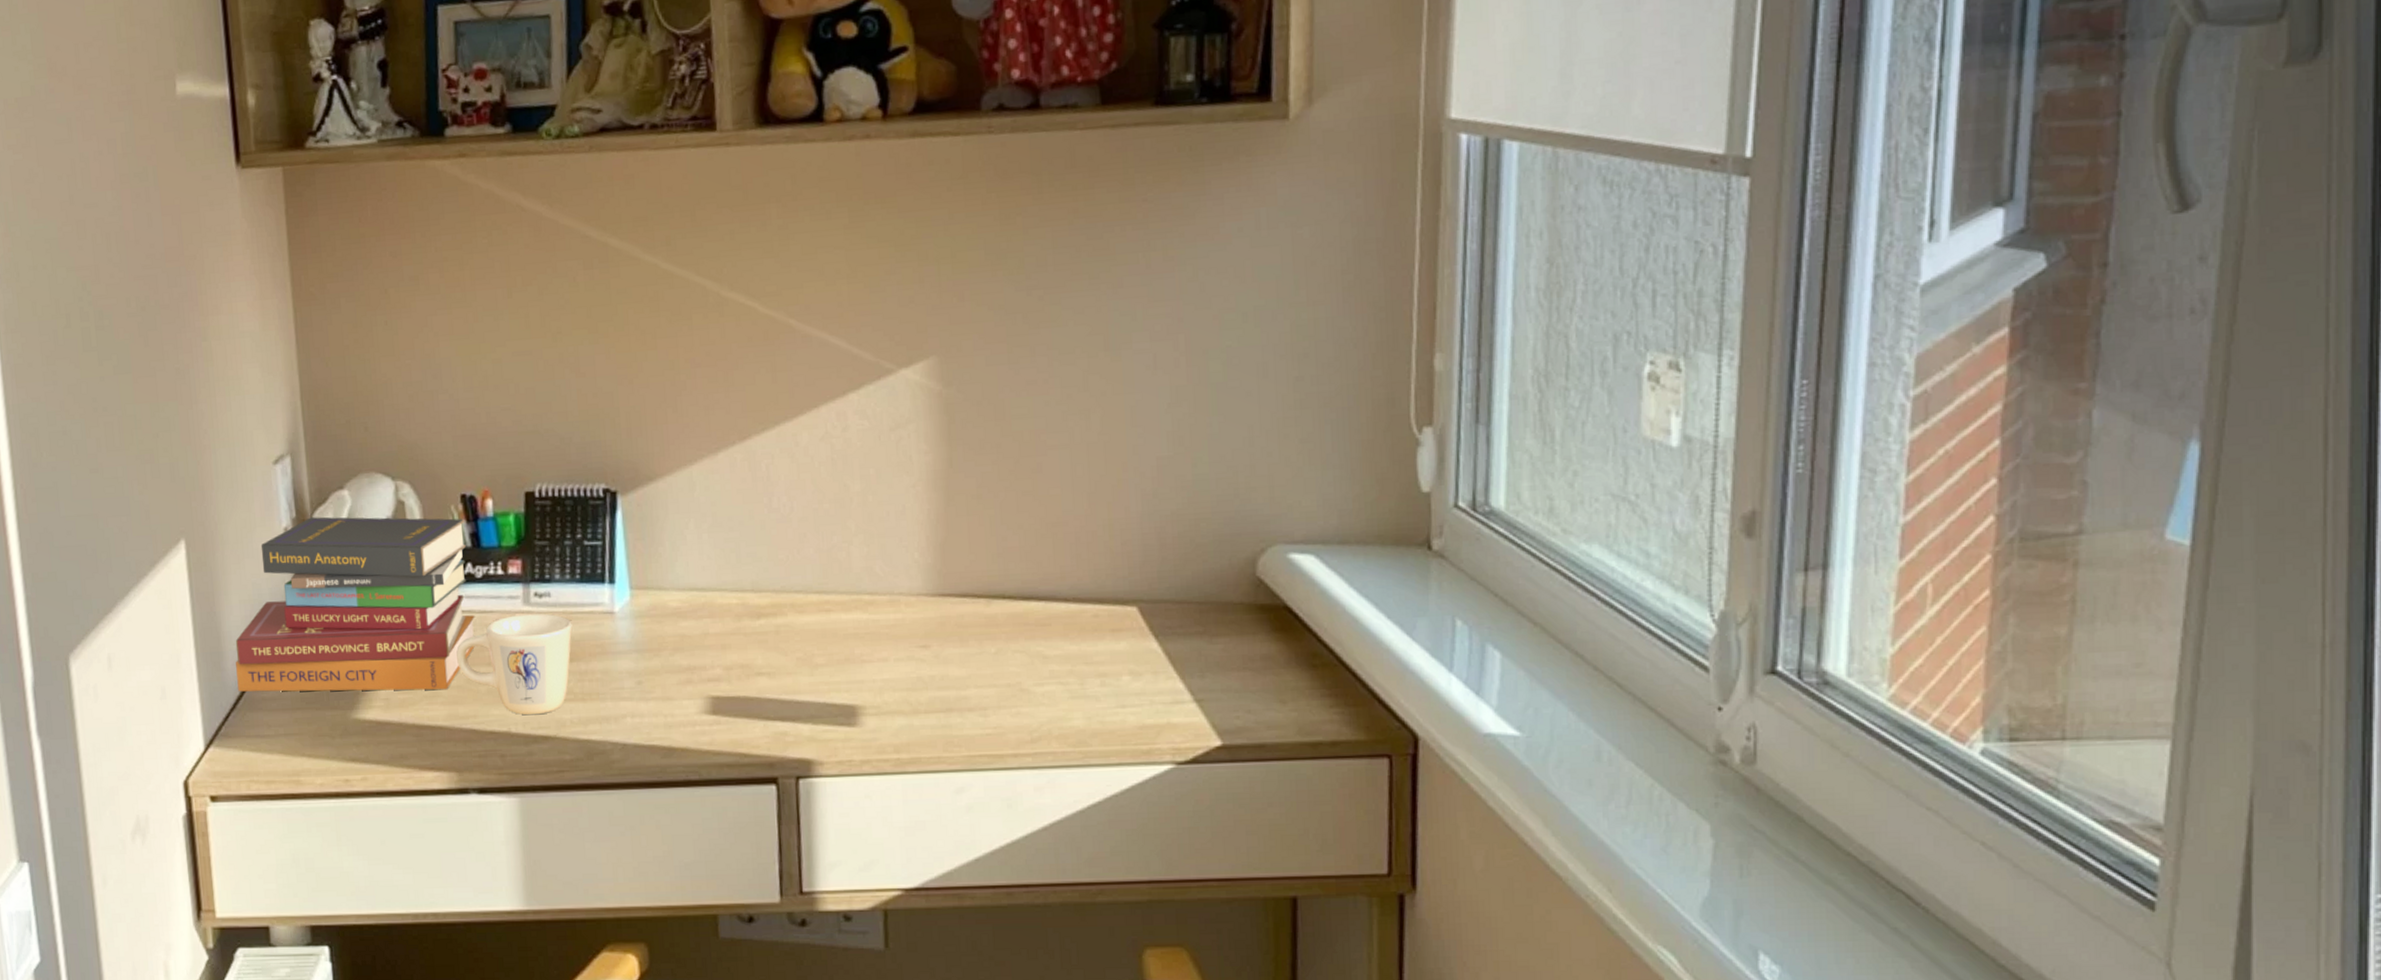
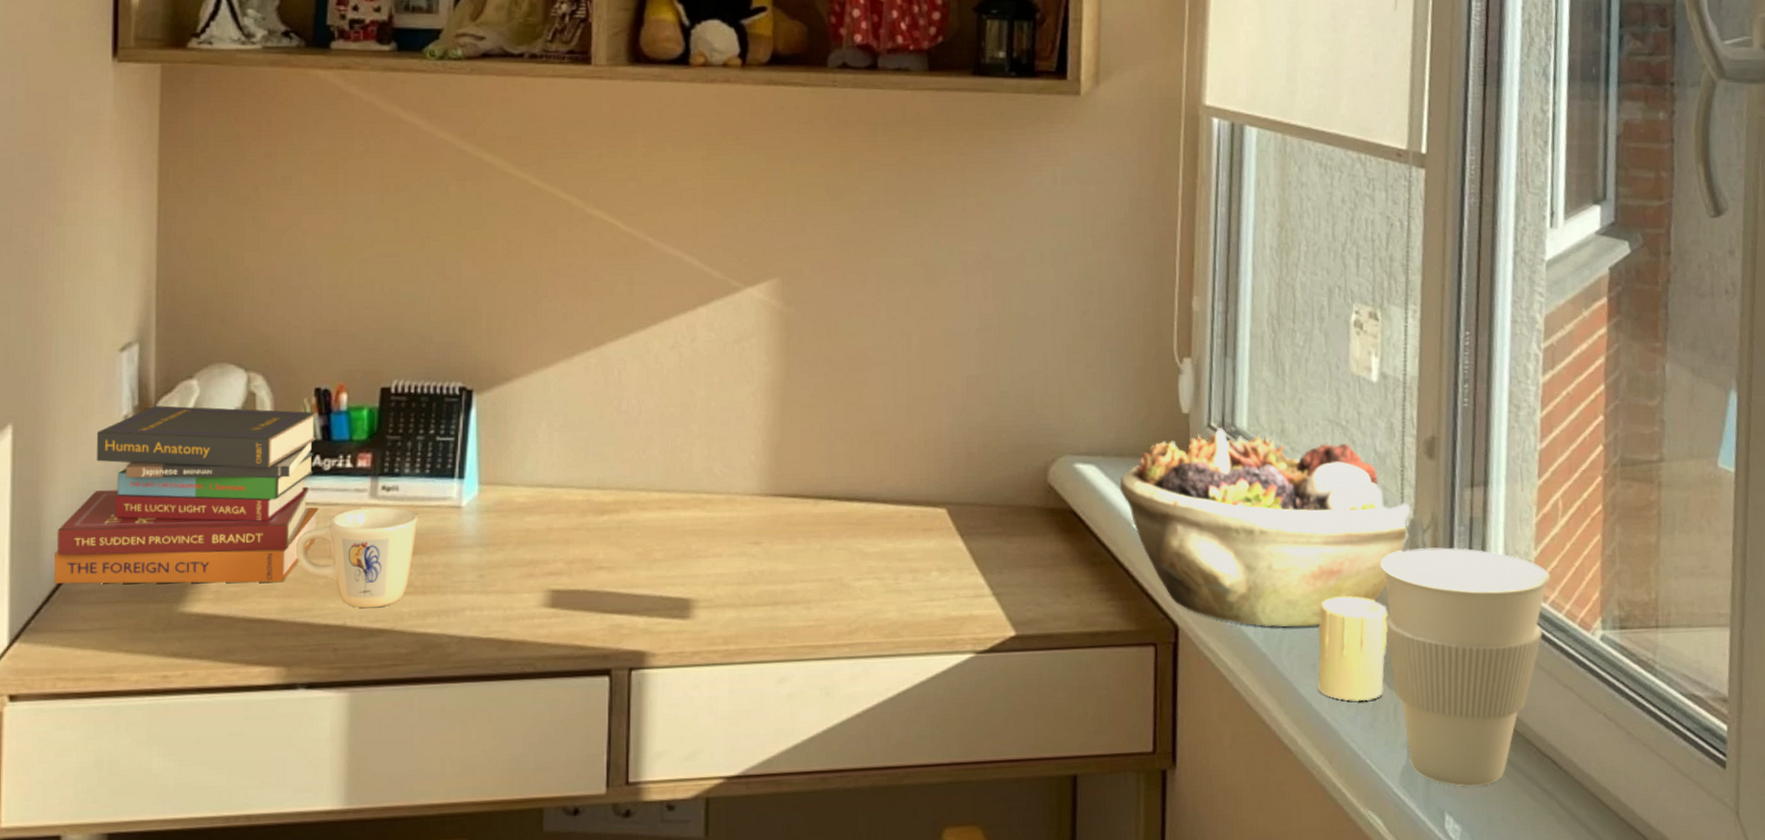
succulent planter: none [1344,506,1721,738] -> present [1119,426,1411,628]
candle: none [1594,702,1688,823] -> present [1318,596,1388,702]
cup: none [1679,643,1912,923] -> present [1381,547,1551,787]

